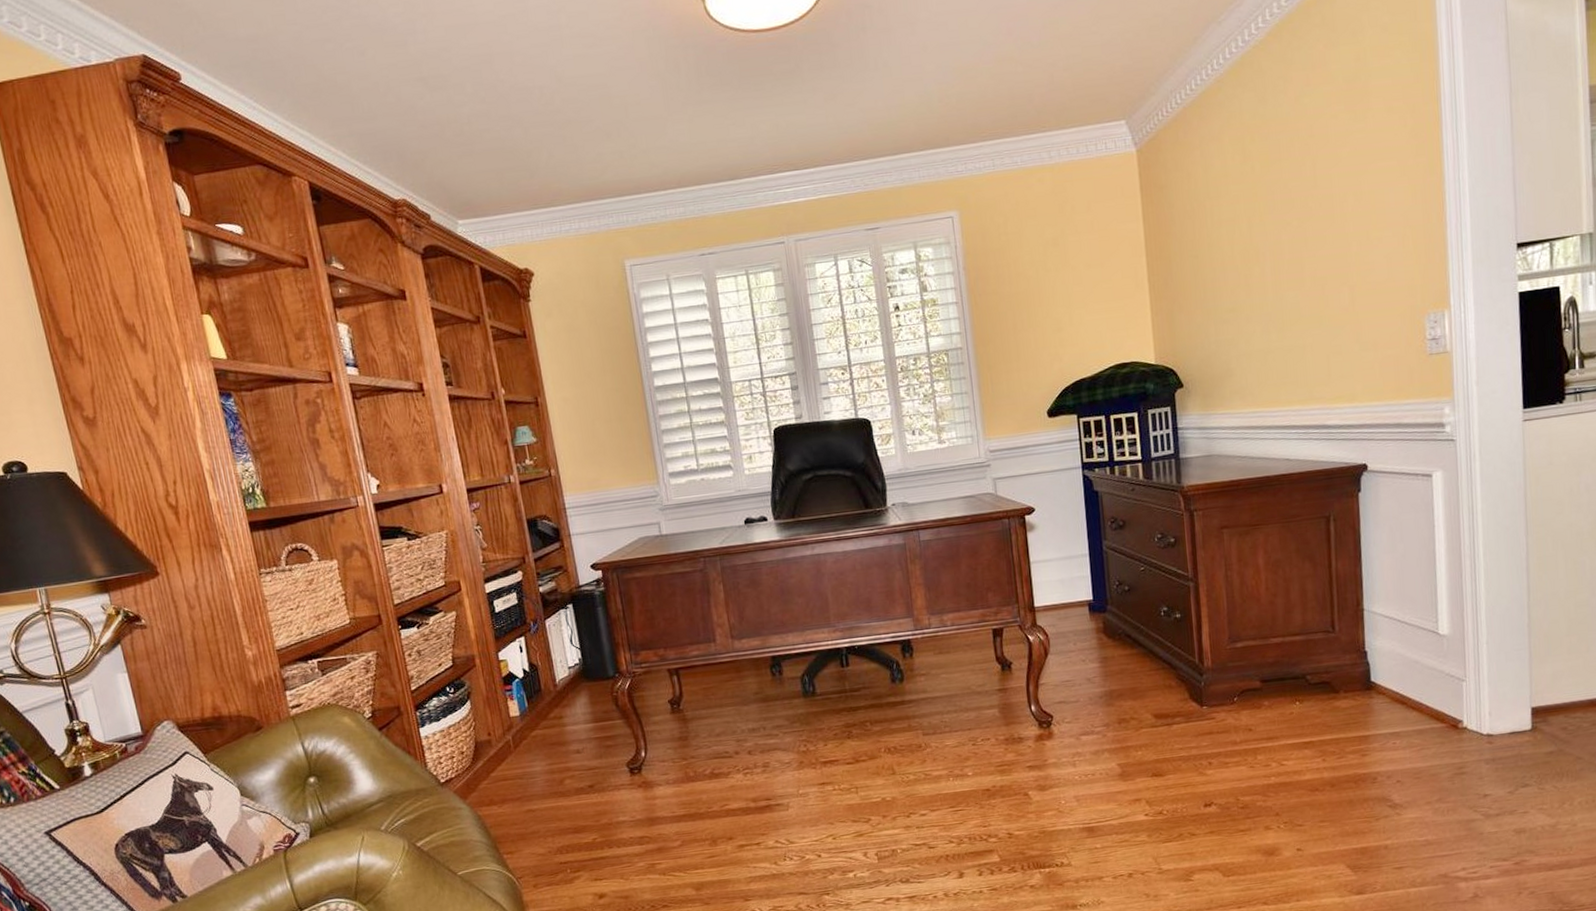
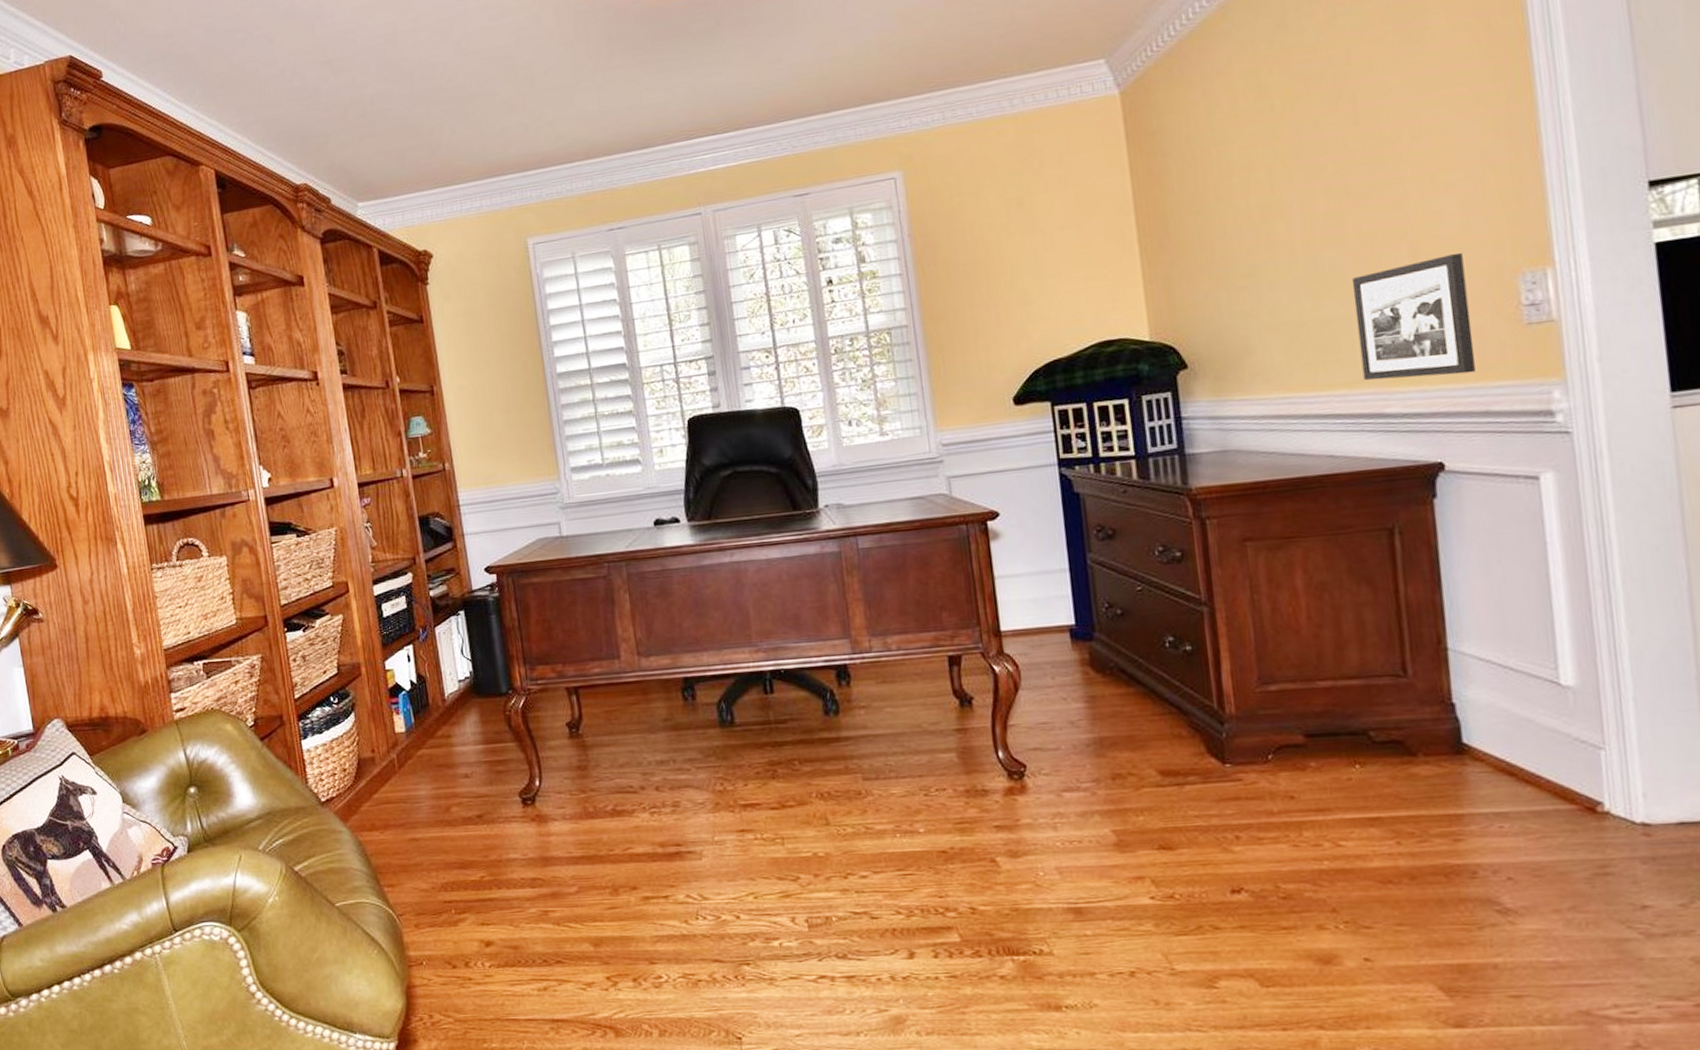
picture frame: none [1307,296,1392,399] -> present [1351,252,1475,381]

